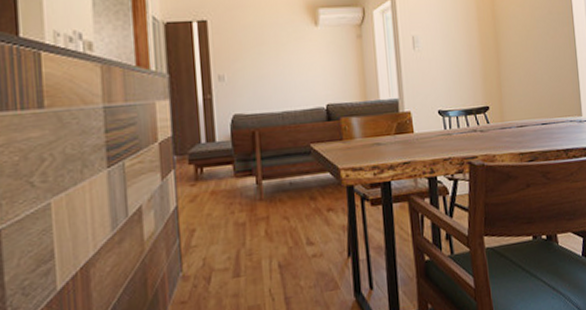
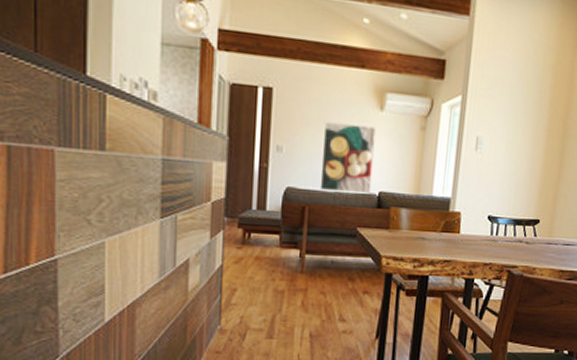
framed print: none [263,42,318,113] -> present [320,122,376,194]

